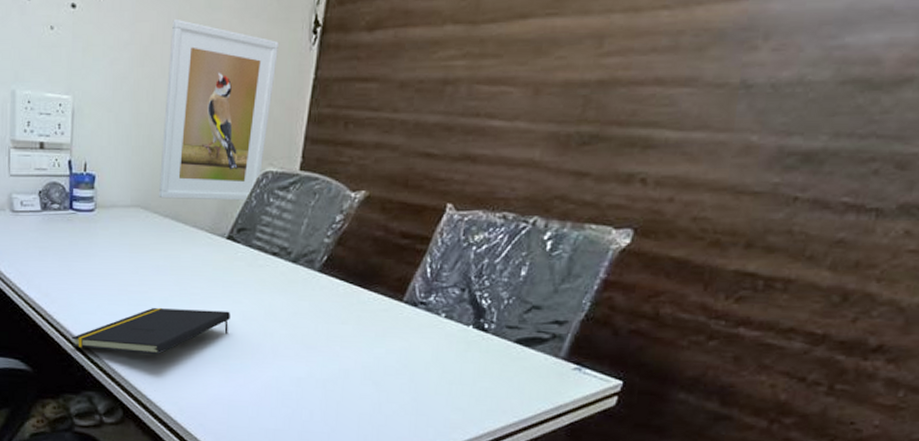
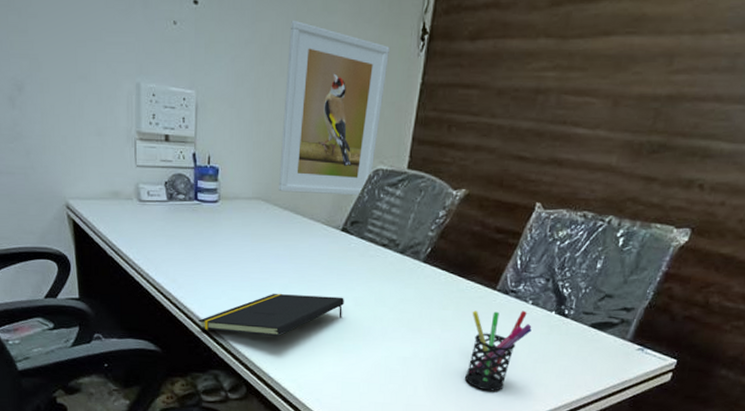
pen holder: none [368,324,446,417] -> present [464,310,532,391]

